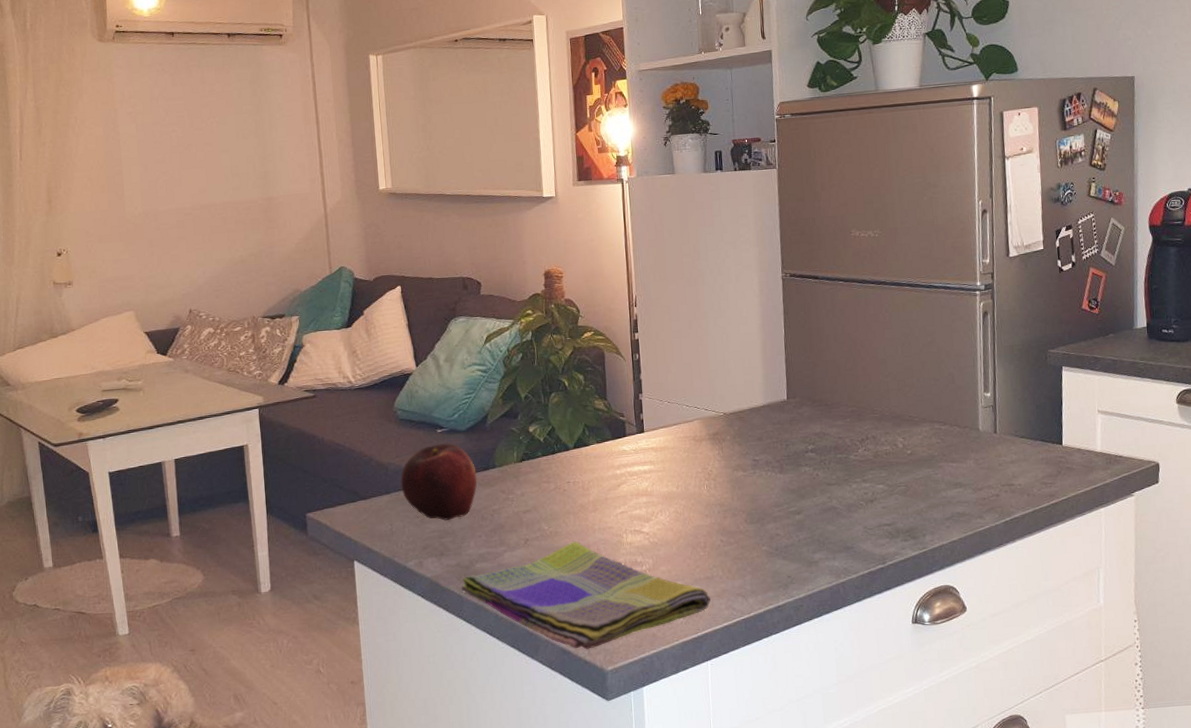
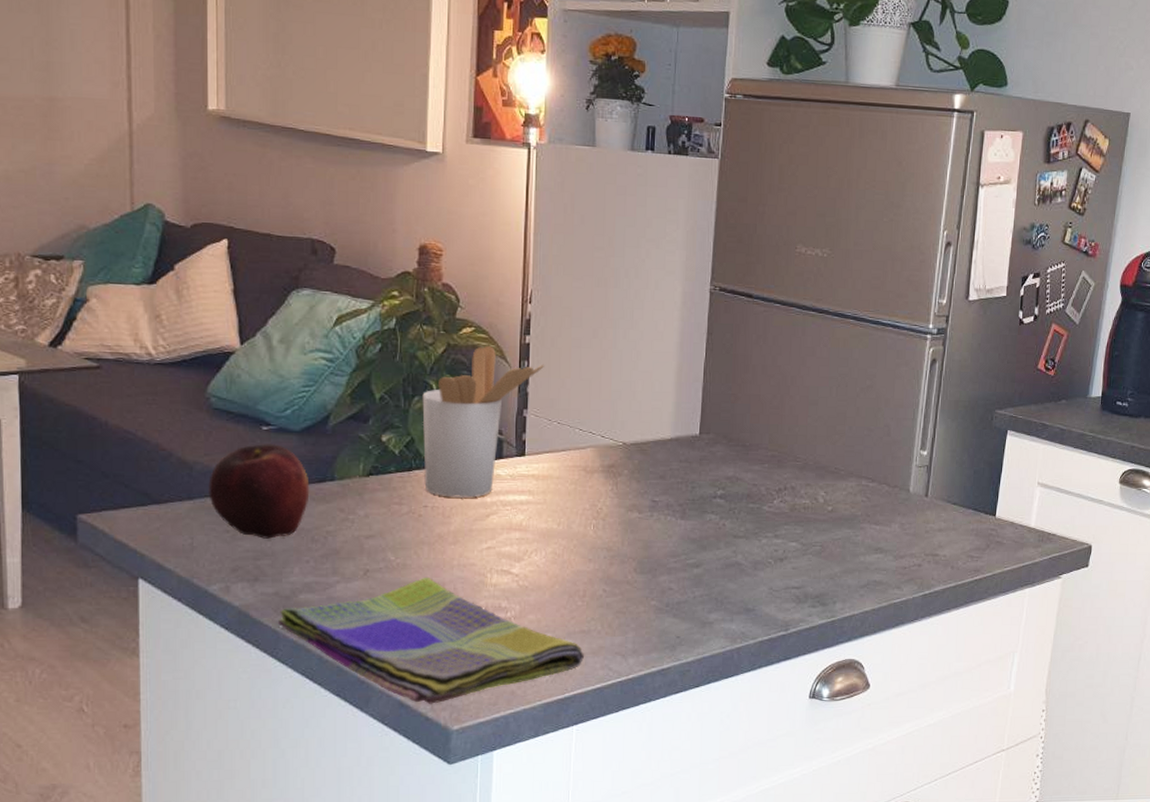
utensil holder: none [557,344,653,473] -> present [422,345,545,498]

